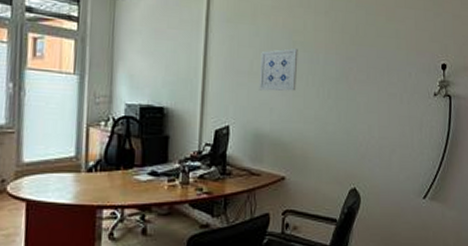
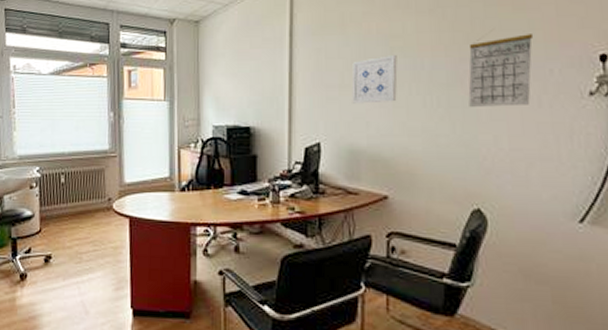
calendar: none [351,41,400,102] -> present [468,34,534,107]

